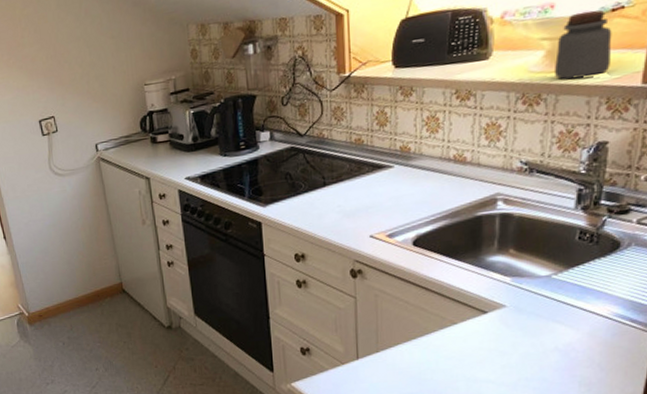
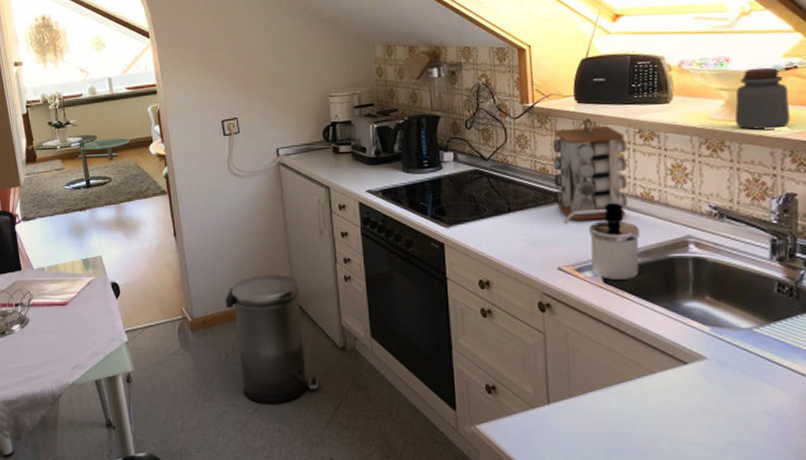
pedal bin: none [57,265,150,383] -> present [225,274,320,405]
spice rack: none [368,82,443,189] -> present [552,118,629,220]
soap dispenser: none [376,167,451,243] -> present [563,202,641,280]

